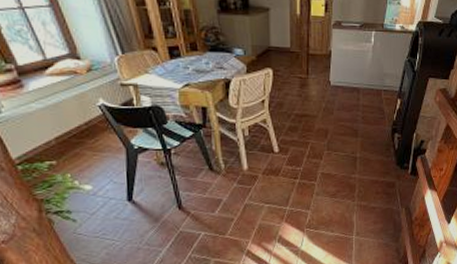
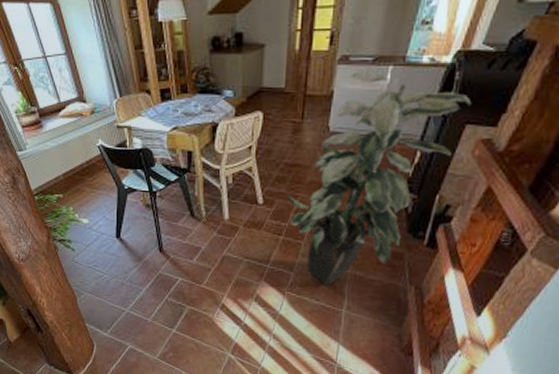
indoor plant: none [299,35,431,219] -> present [286,71,472,287]

